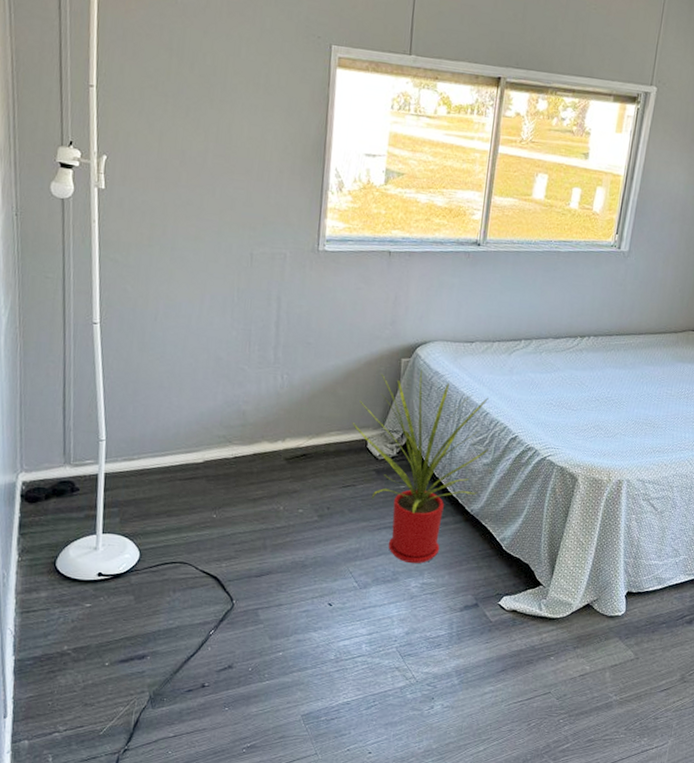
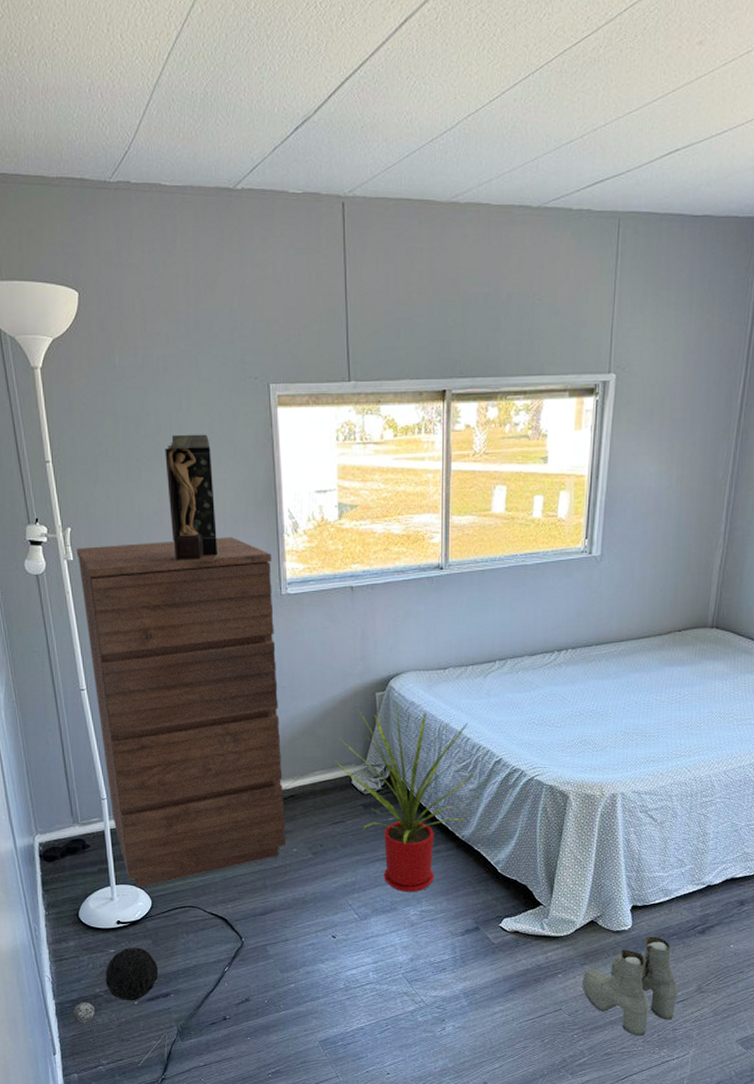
ball: none [34,603,137,686] -> present [74,948,158,1025]
dresser: none [109,177,314,539] -> present [76,537,286,888]
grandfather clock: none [213,78,265,209] -> present [165,434,217,562]
boots: none [573,623,663,724] -> present [582,936,678,1036]

